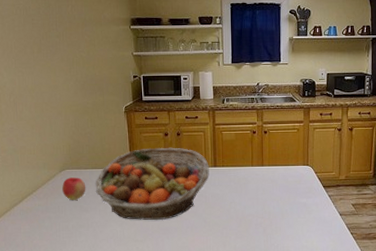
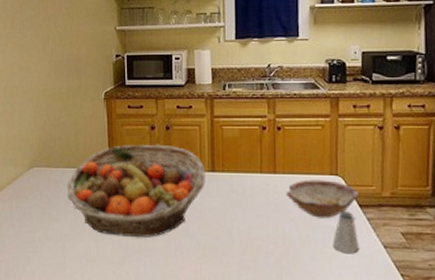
apple: present [62,177,86,200] -> none [29,177,56,205]
bowl: none [271,169,324,197] -> present [287,179,360,218]
saltshaker: none [304,191,323,221] -> present [333,211,359,254]

